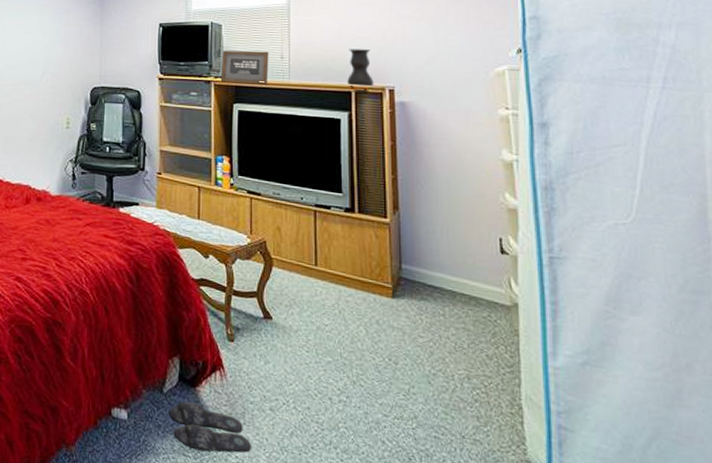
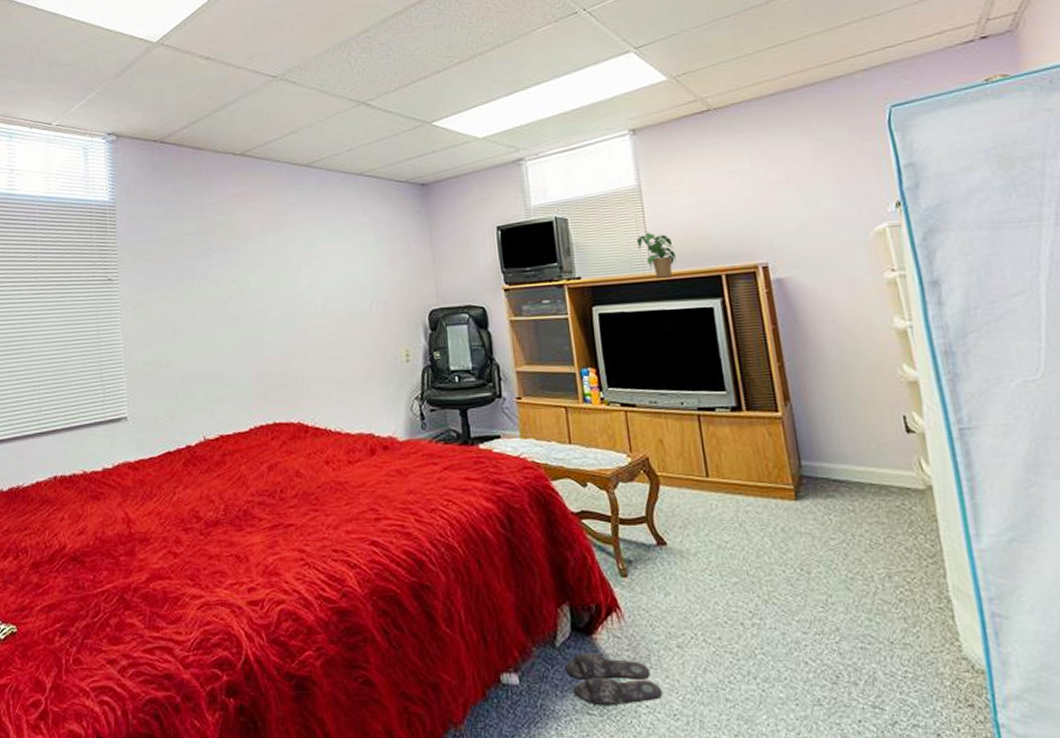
picture frame: present [220,50,269,85] -> none [572,242,627,284]
potted plant: none [281,45,313,88] -> present [637,232,676,278]
vase: present [347,48,374,92] -> none [712,225,745,274]

